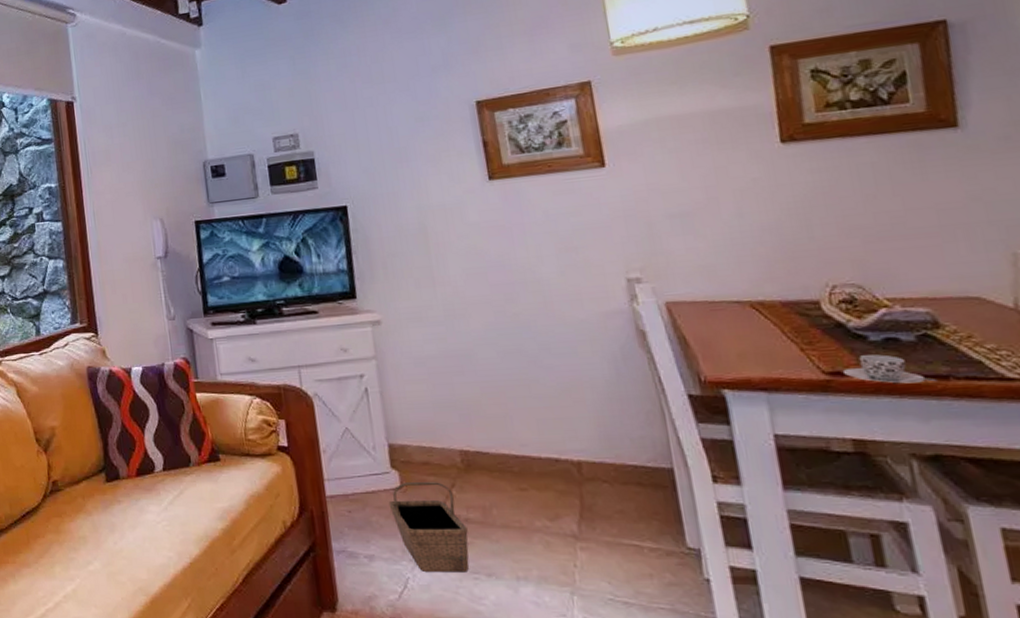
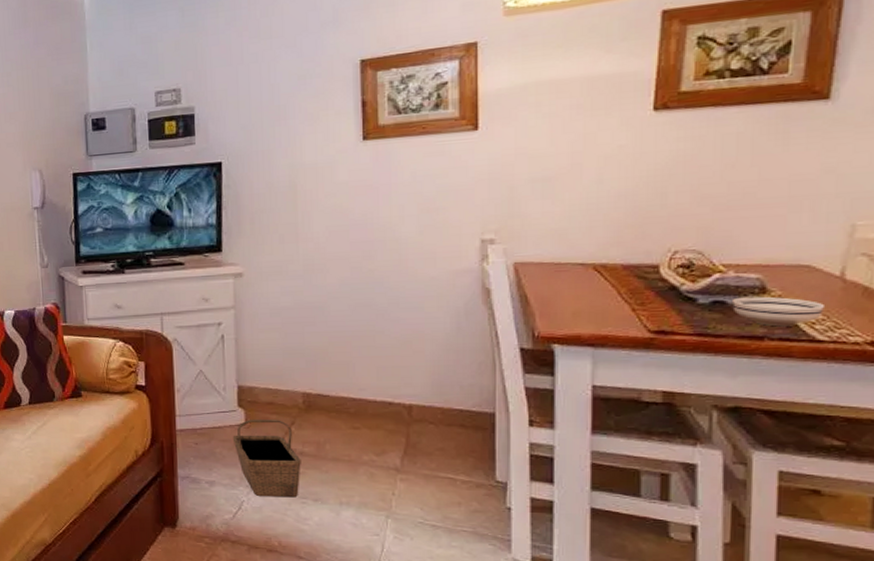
teacup: present [842,354,939,384] -> none [666,316,754,343]
bowl: none [906,331,1007,365] -> present [732,296,826,327]

